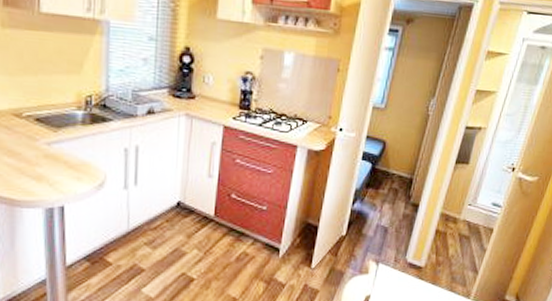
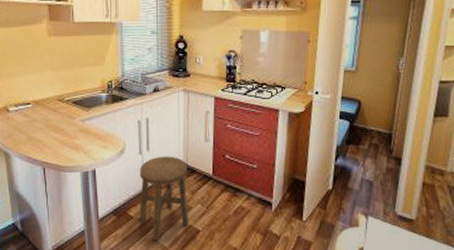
stool: none [119,192,185,290] -> present [139,156,189,240]

